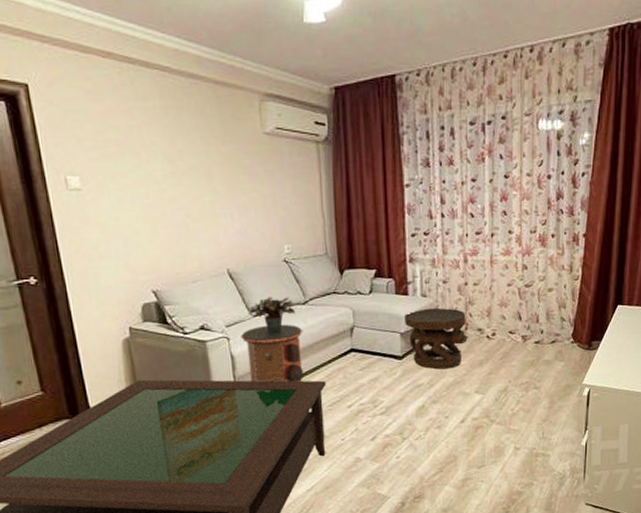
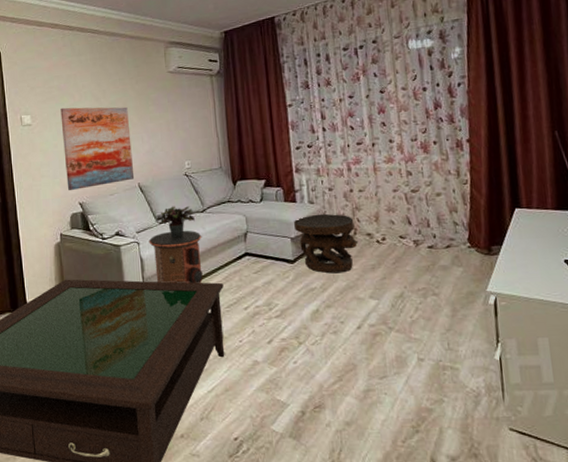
wall art: none [121,169,223,275] -> present [60,106,135,190]

